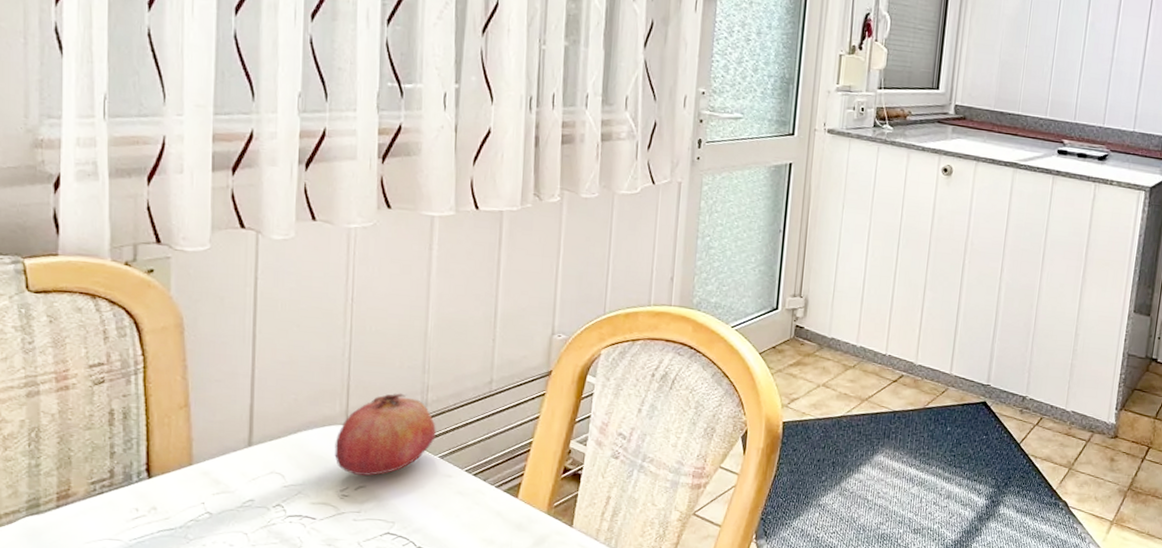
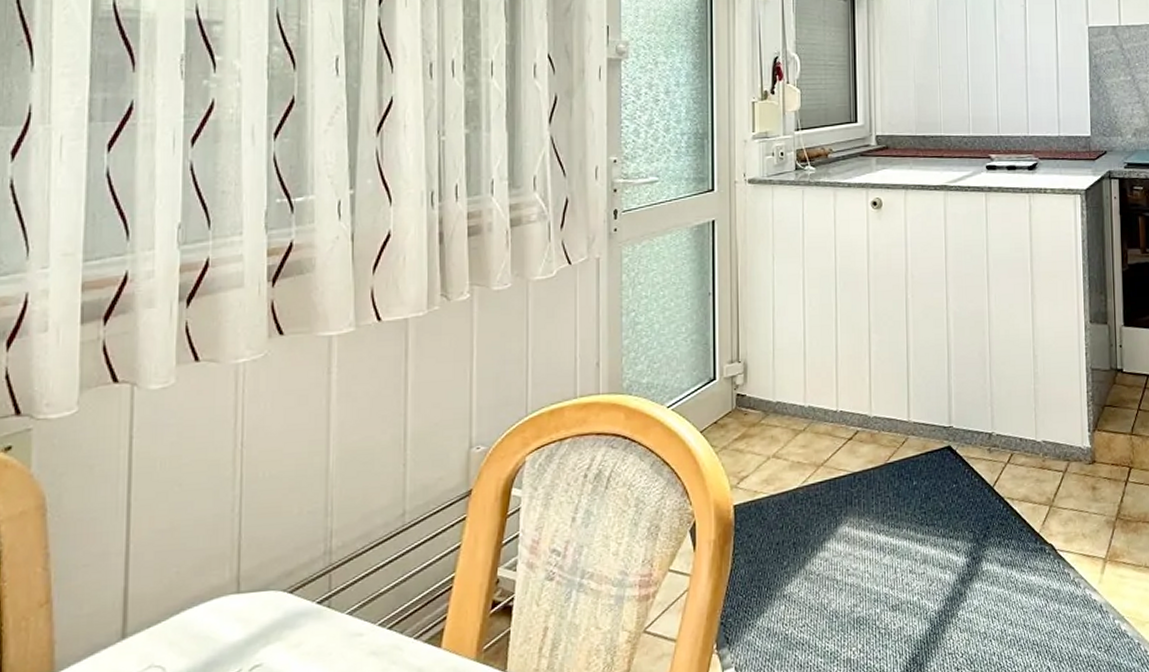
fruit: present [334,393,436,476] -> none [224,544,343,653]

